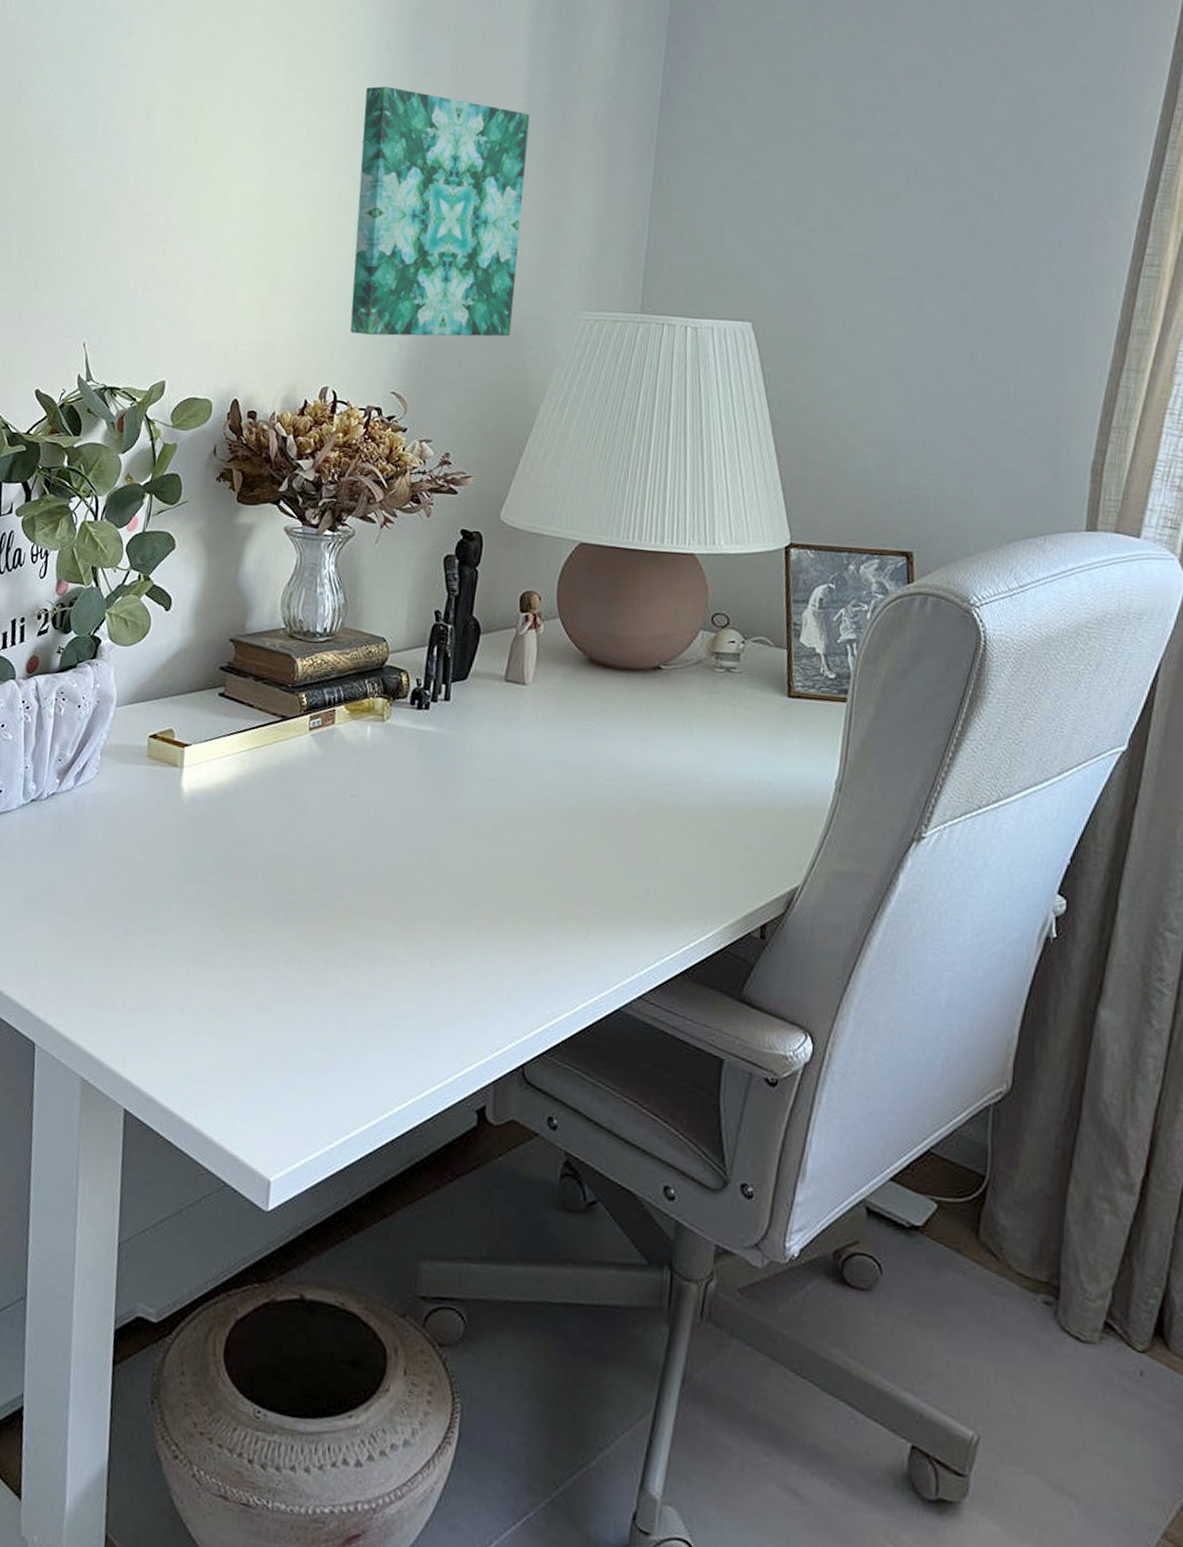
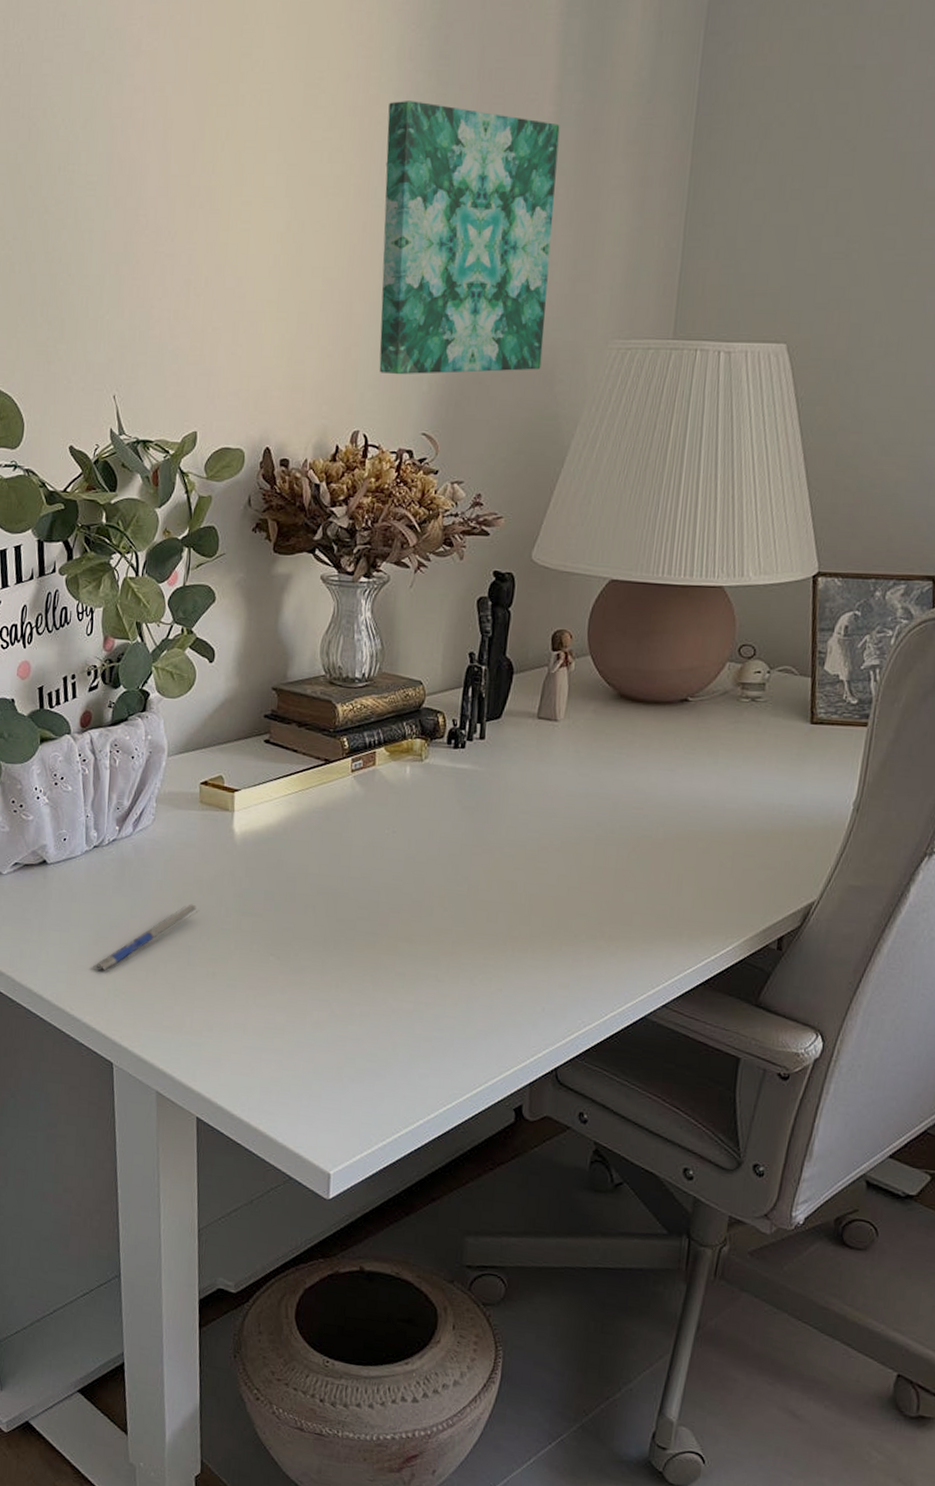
pen: none [21,866,141,939] -> present [93,904,200,972]

